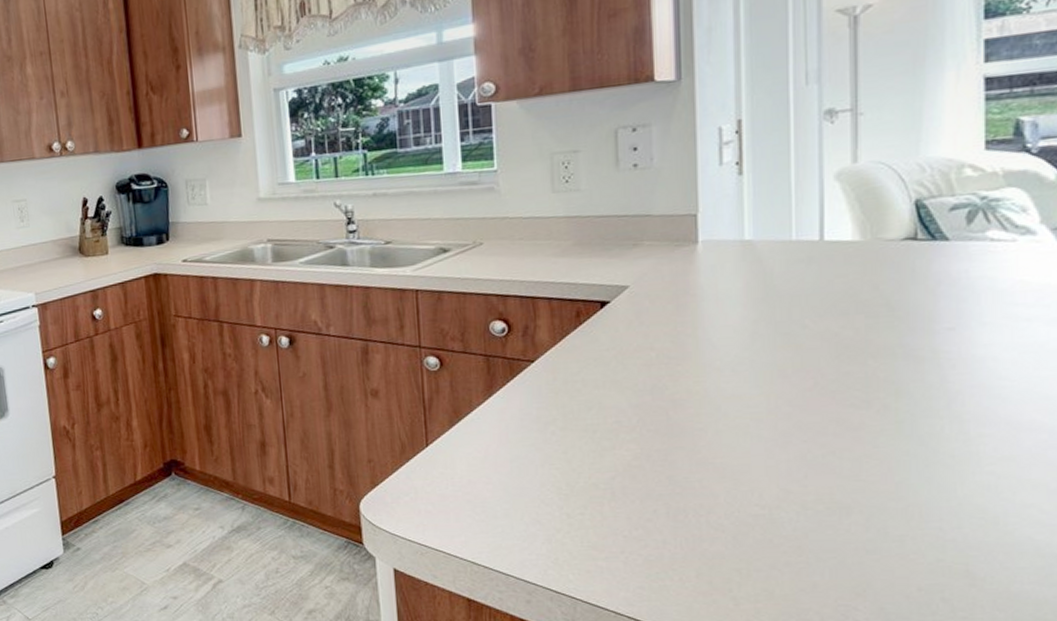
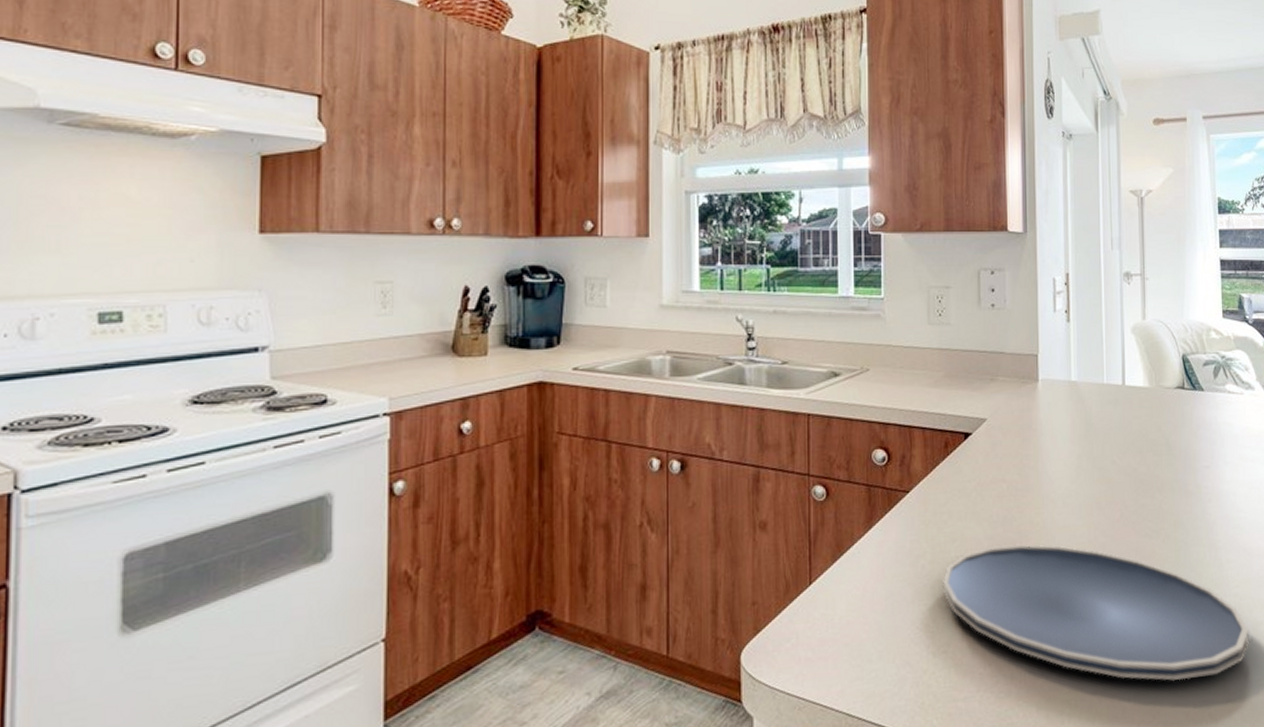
plate: none [577,413,1010,561] -> present [943,544,1249,681]

